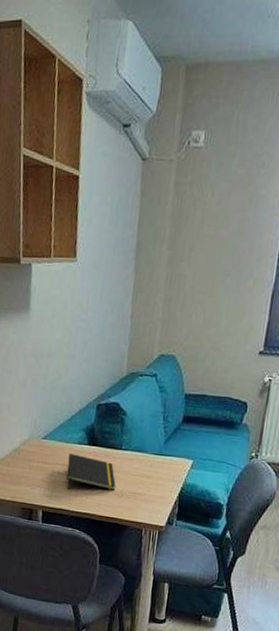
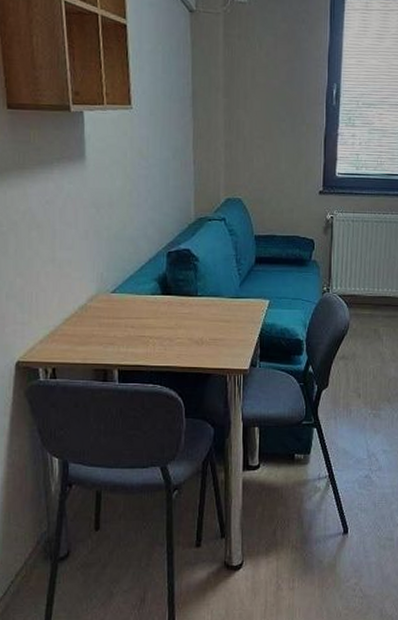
notepad: present [67,454,116,490] -> none [142,306,196,343]

